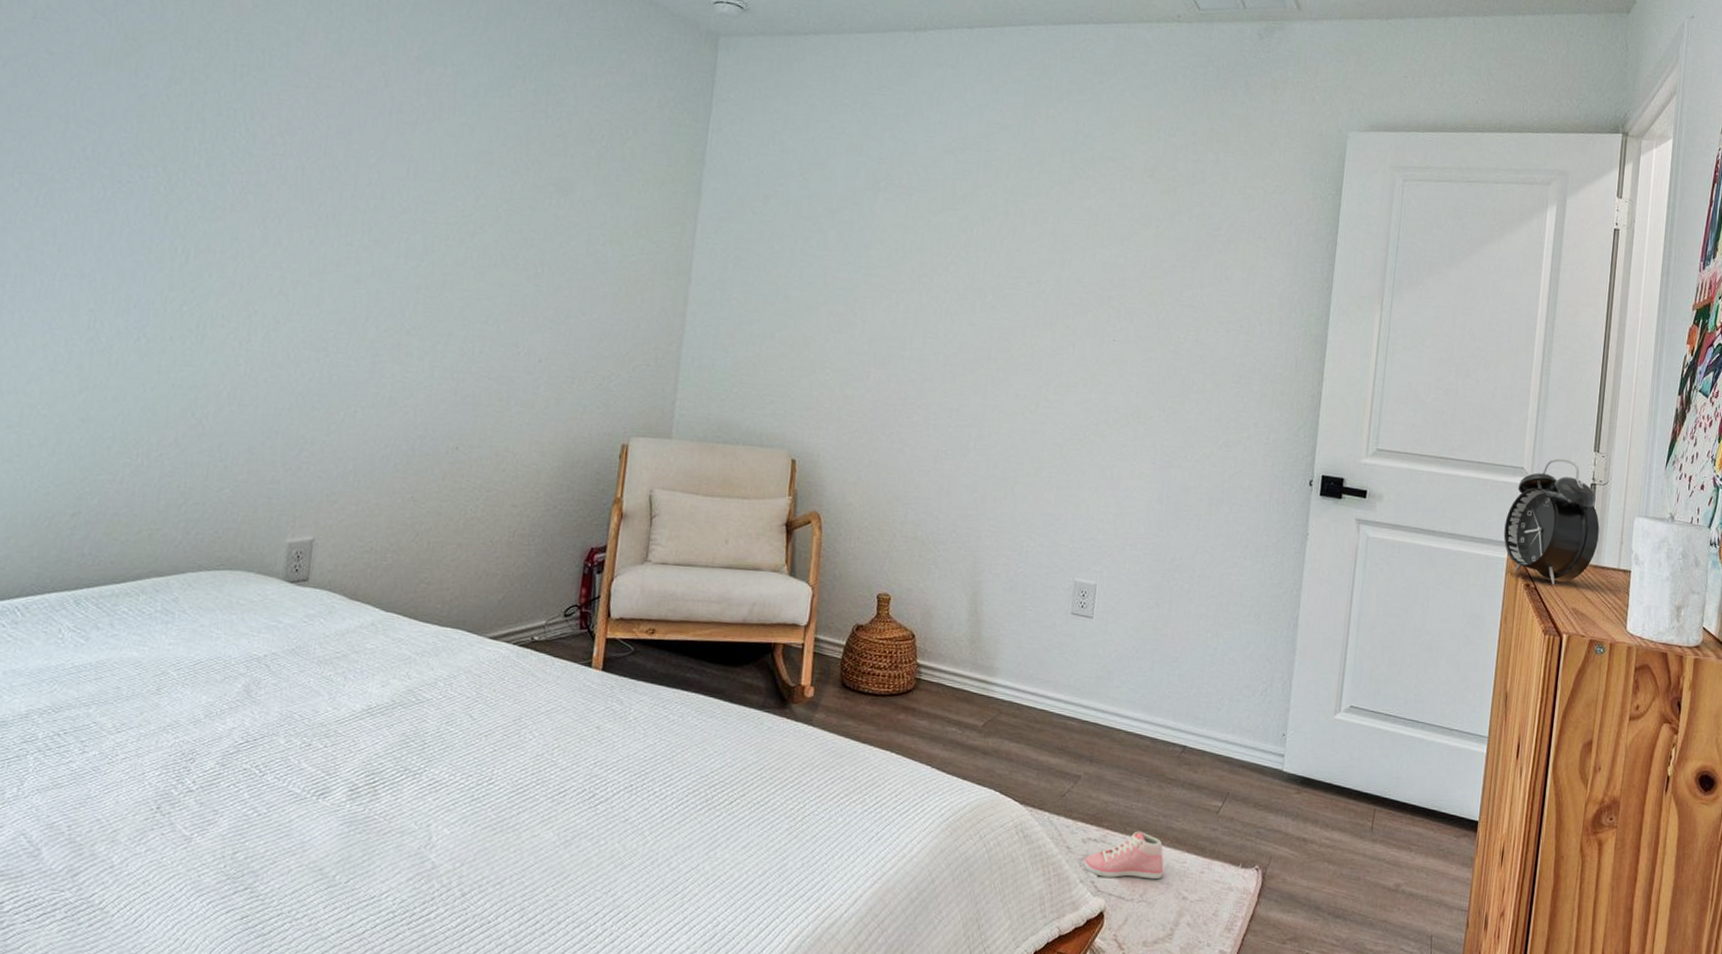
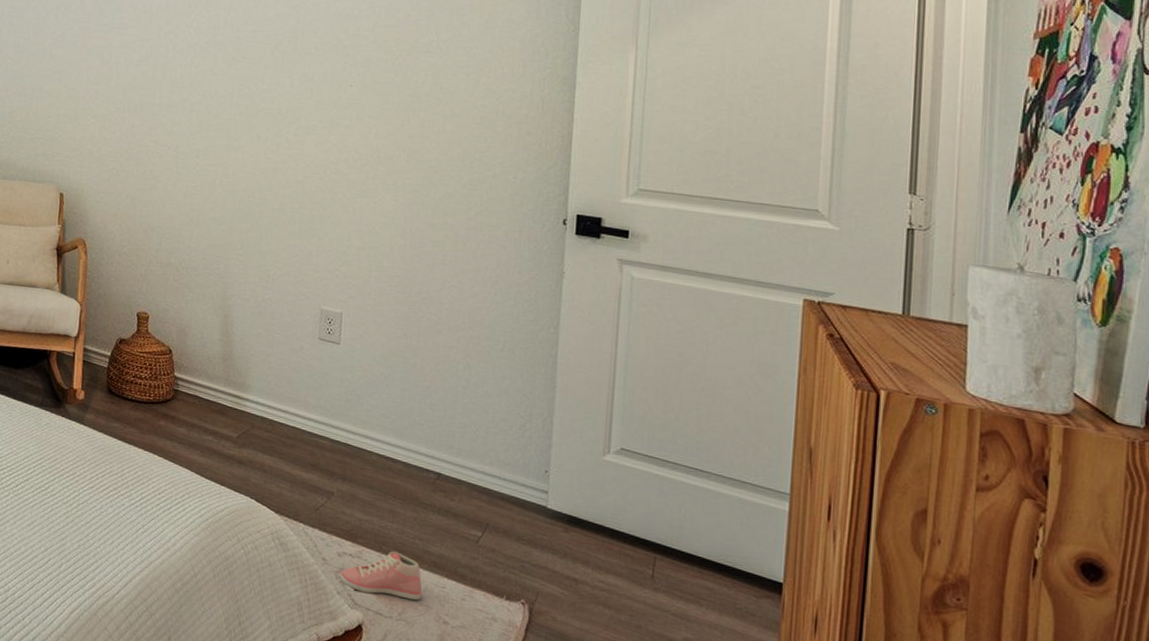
alarm clock: present [1503,458,1600,585] -> none [797,201,922,336]

